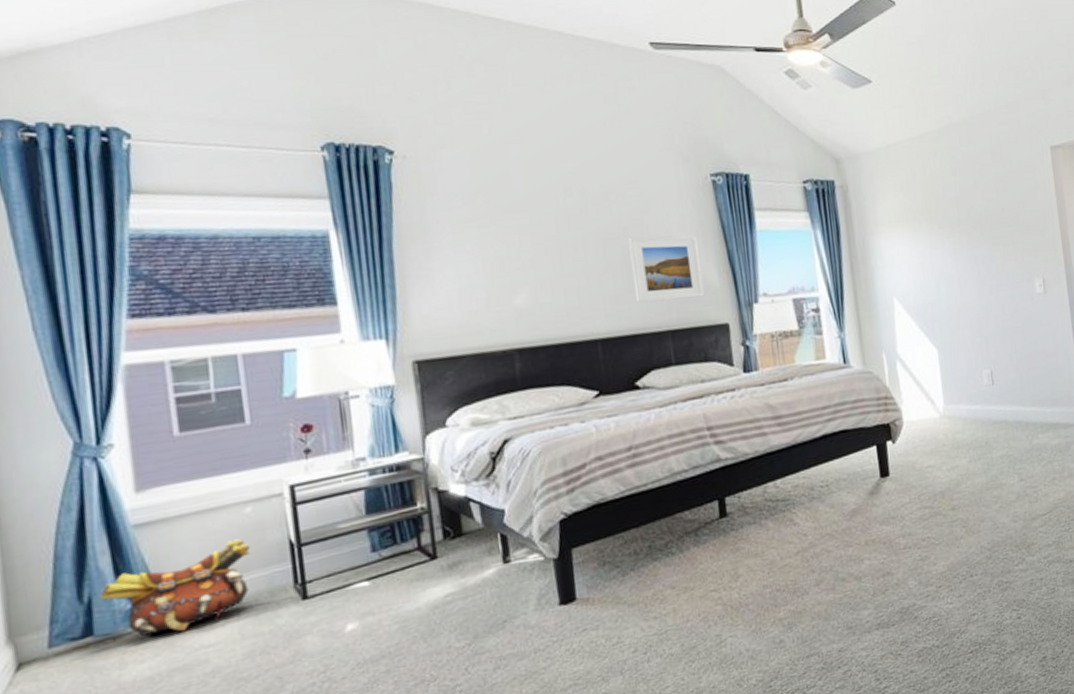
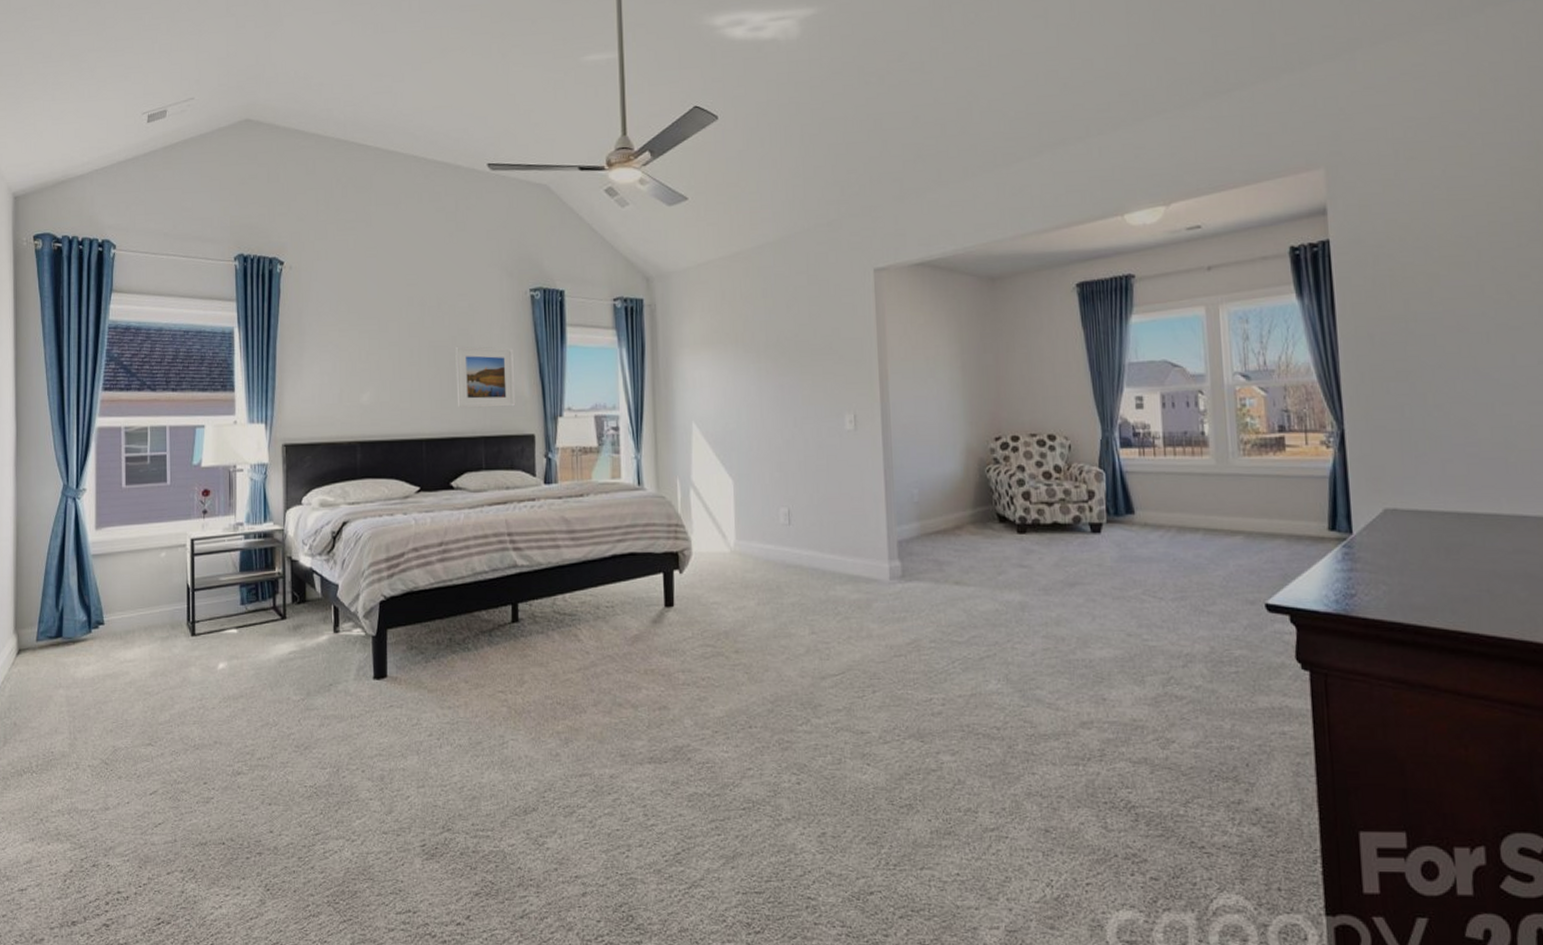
backpack: present [100,539,250,636] -> none [68,577,161,646]

